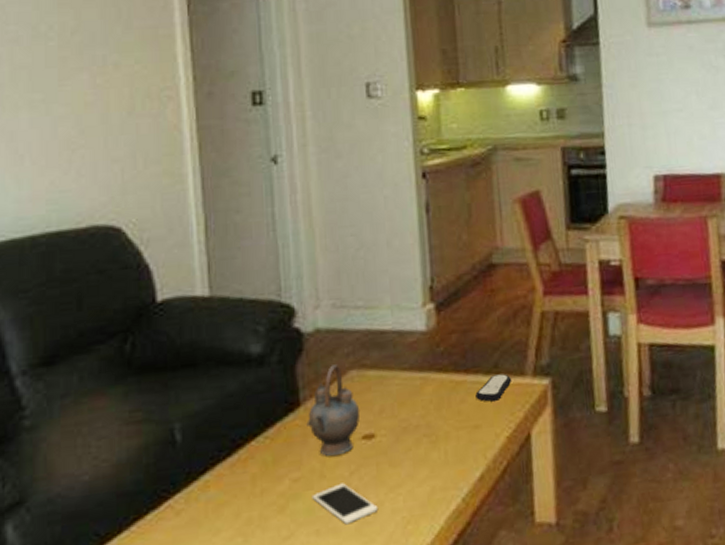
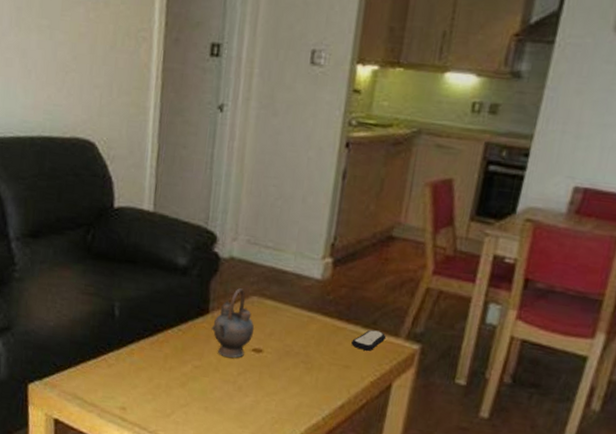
cell phone: present [311,483,379,525] -> none [206,379,255,410]

